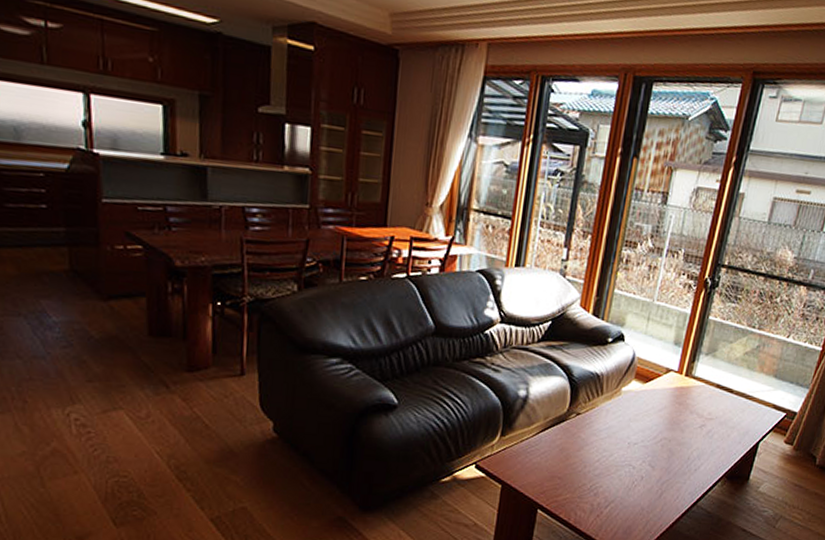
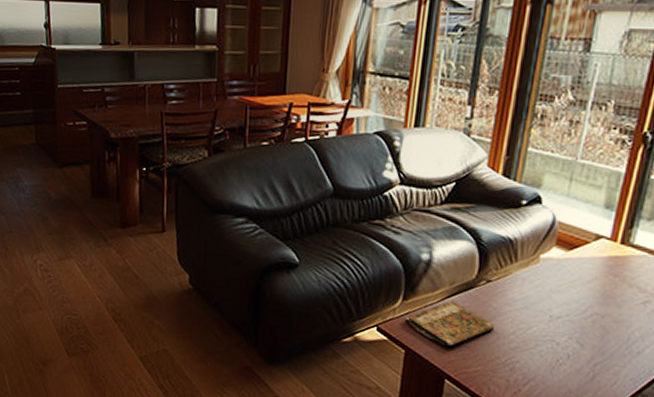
book: none [500,434,583,480] -> present [403,300,495,349]

